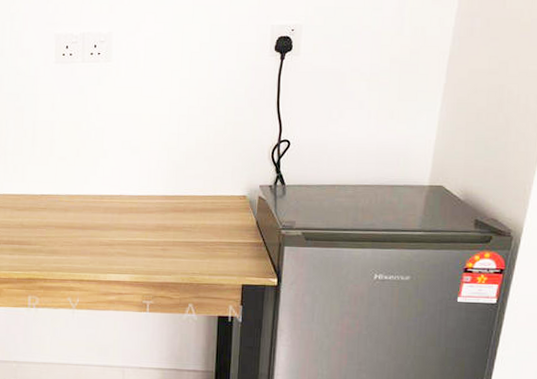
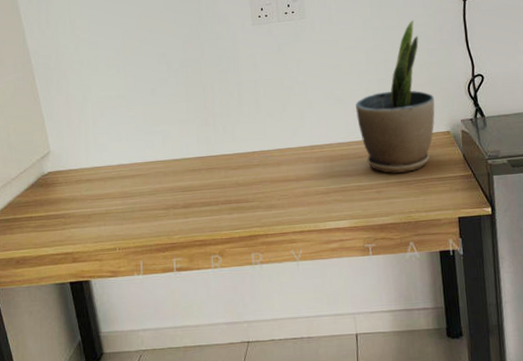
potted plant: none [151,74,235,233] -> present [355,20,435,174]

